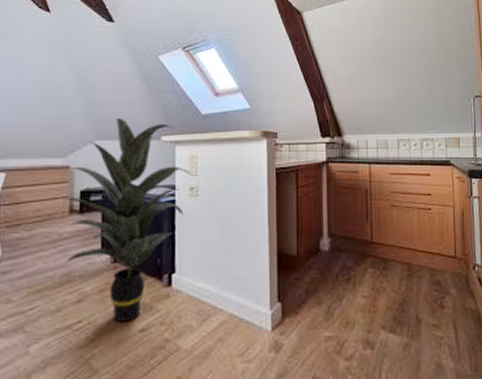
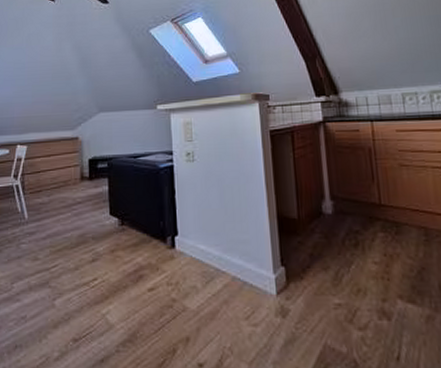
indoor plant: present [65,118,192,322] -> none [76,91,187,281]

